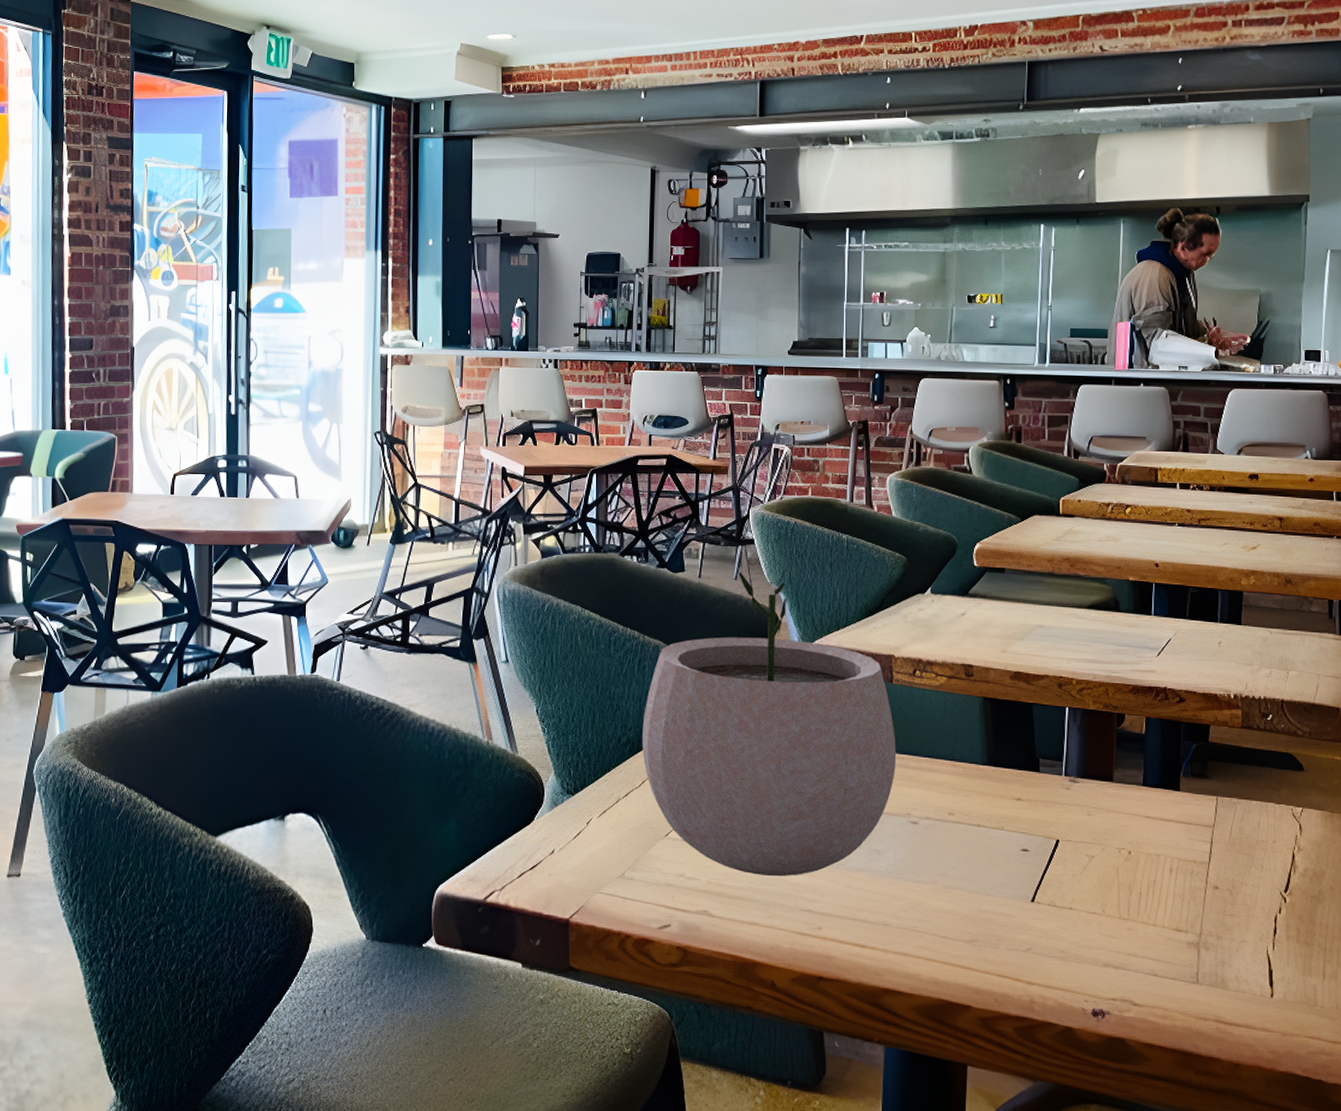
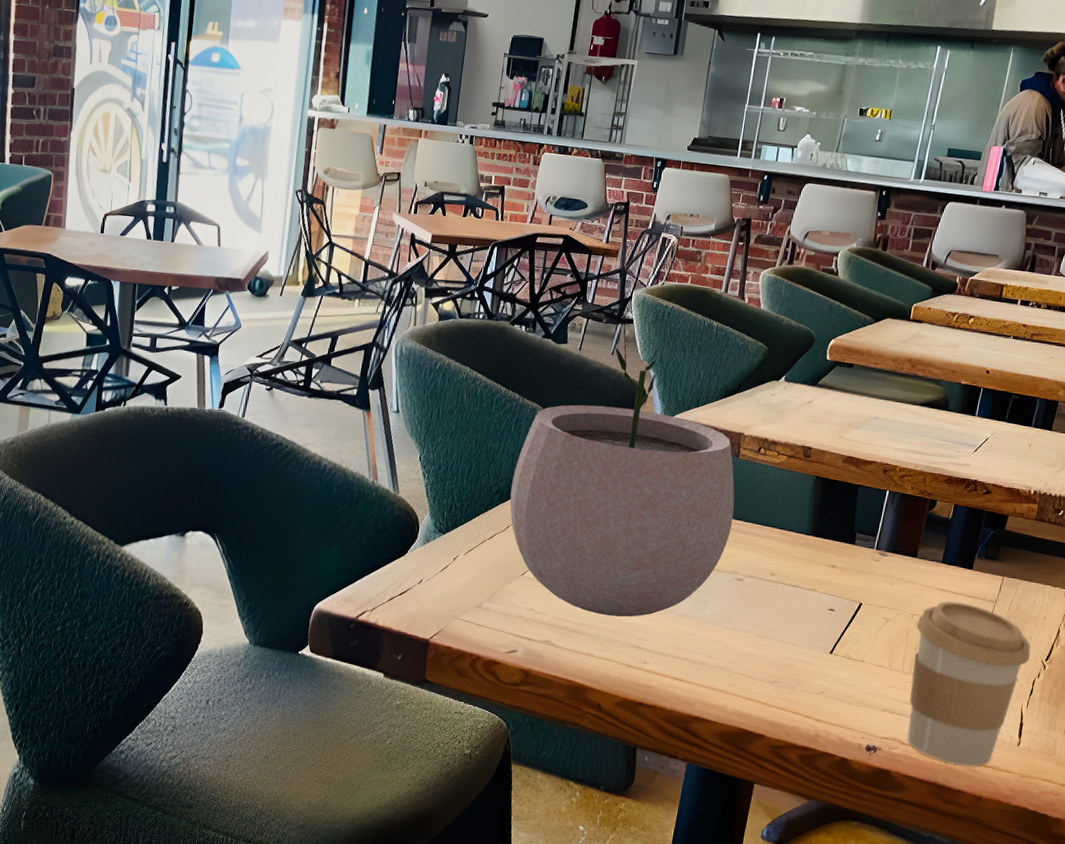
coffee cup: none [1126,829,1265,1027] -> present [907,600,1031,767]

